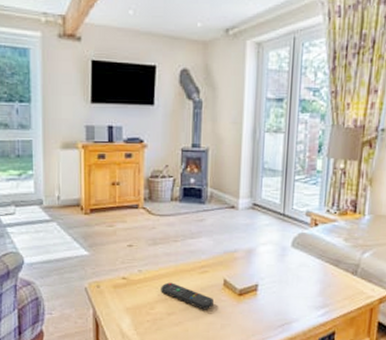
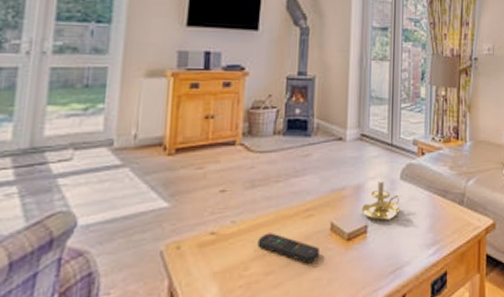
candle holder: none [252,238,293,283] -> present [361,171,402,222]

